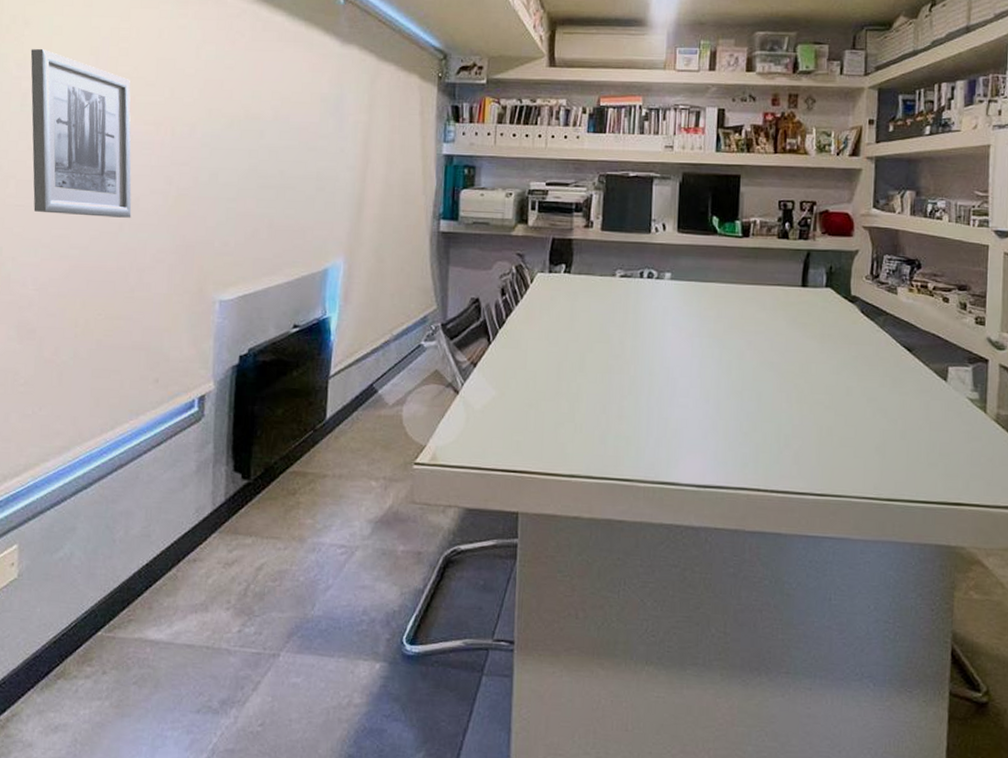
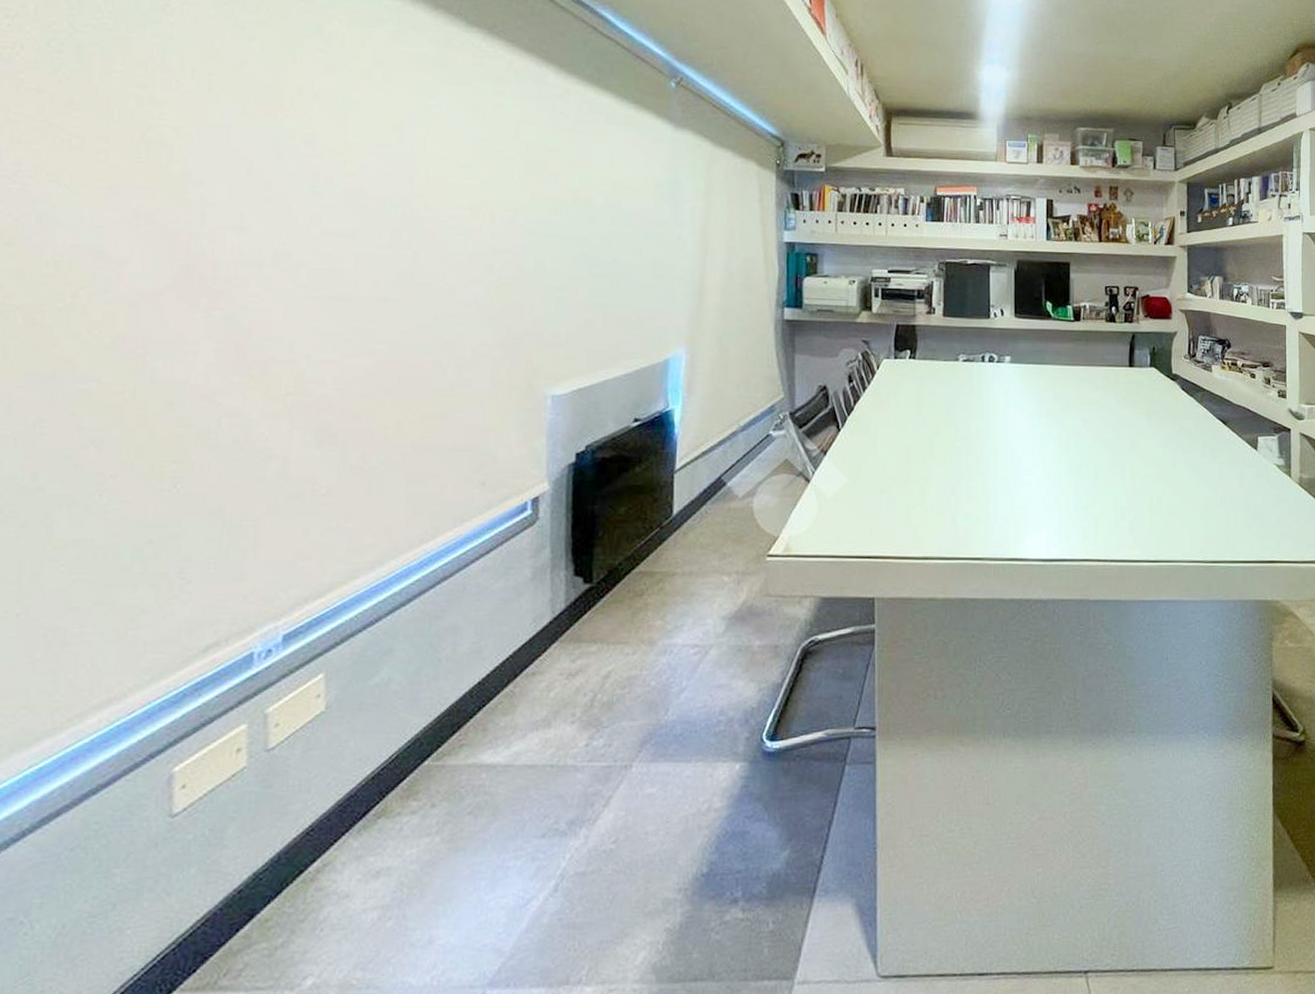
wall art: present [30,48,132,218] -> none [321,124,448,309]

